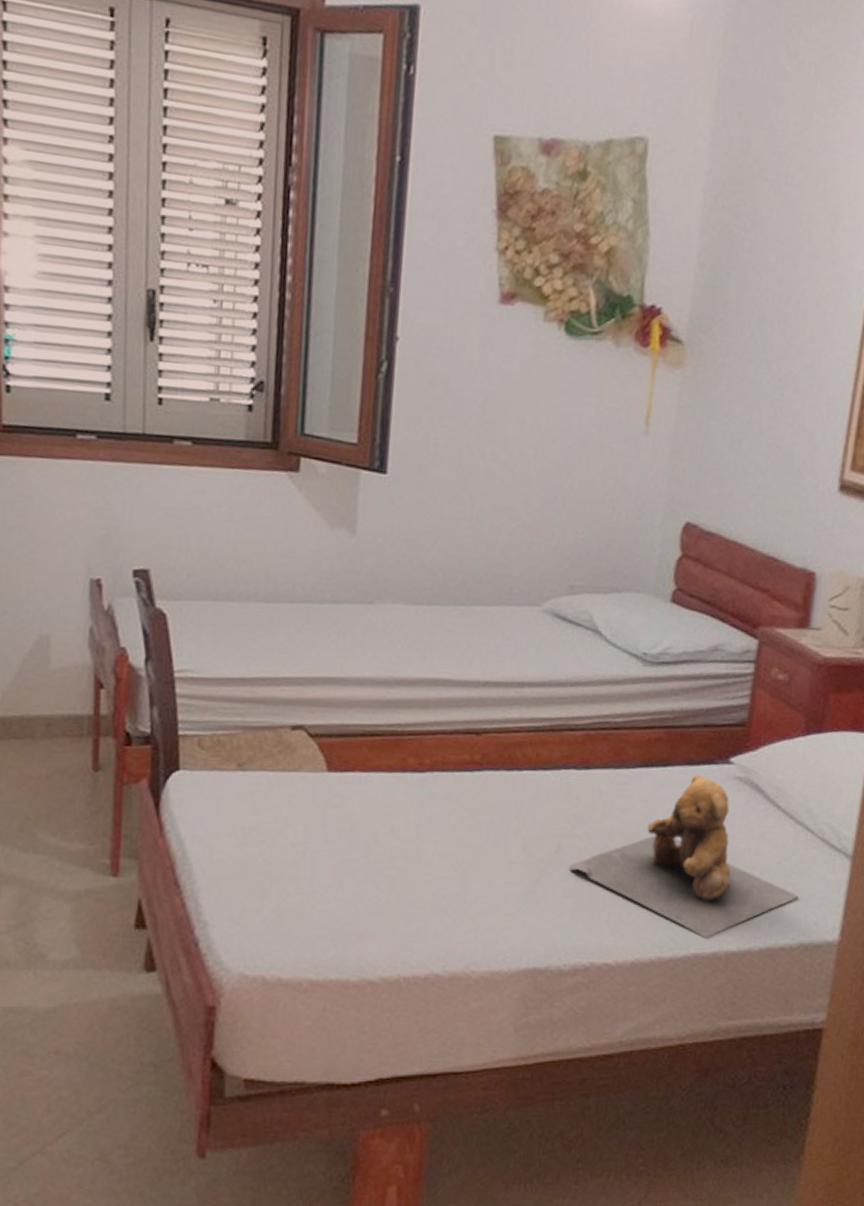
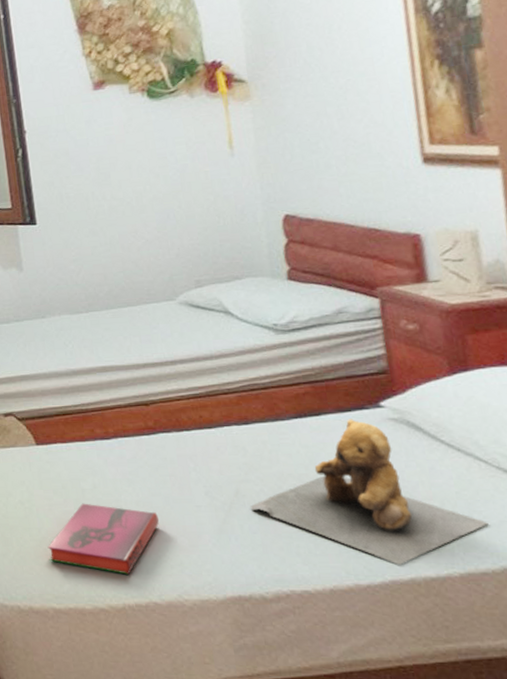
hardback book: none [315,850,462,940] -> present [47,503,159,575]

